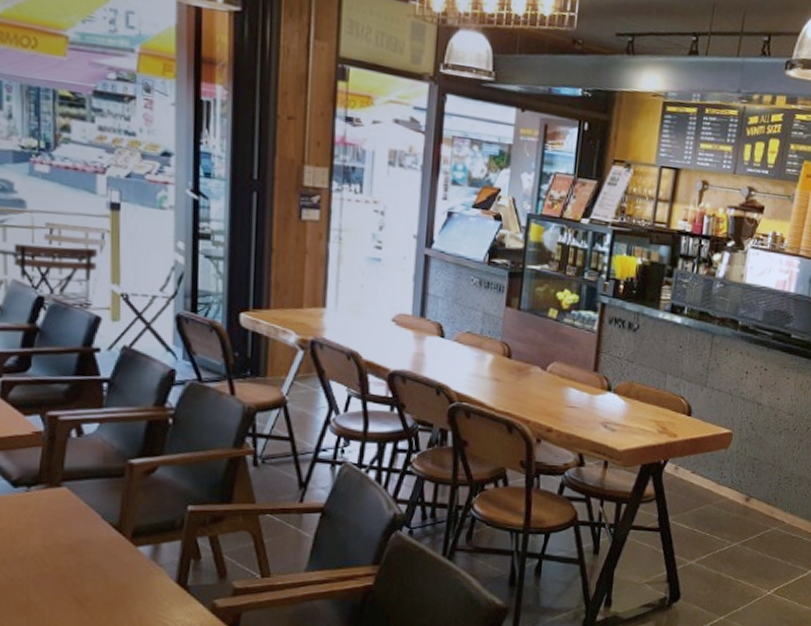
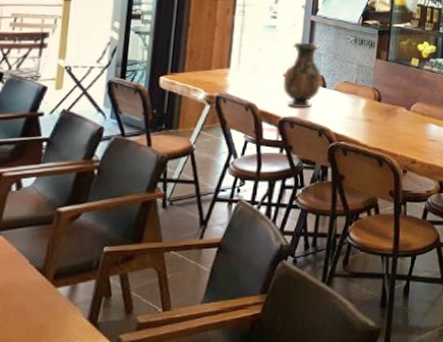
vase: none [392,280,440,360] -> present [283,42,322,108]

